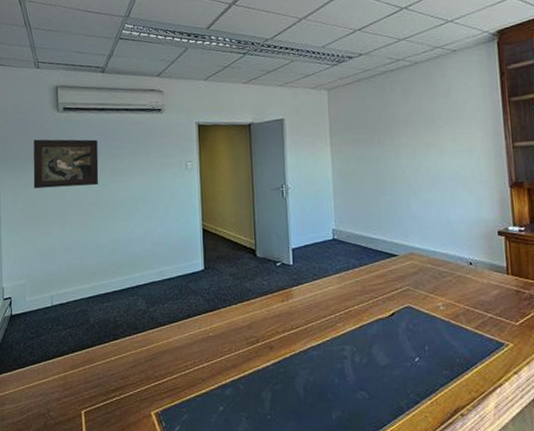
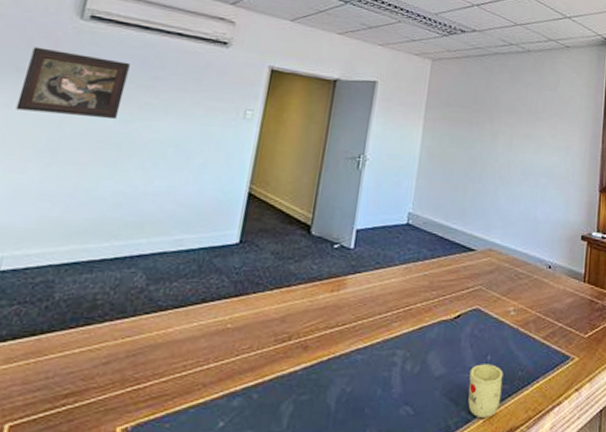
mug: none [411,353,444,399] -> present [468,364,503,418]

